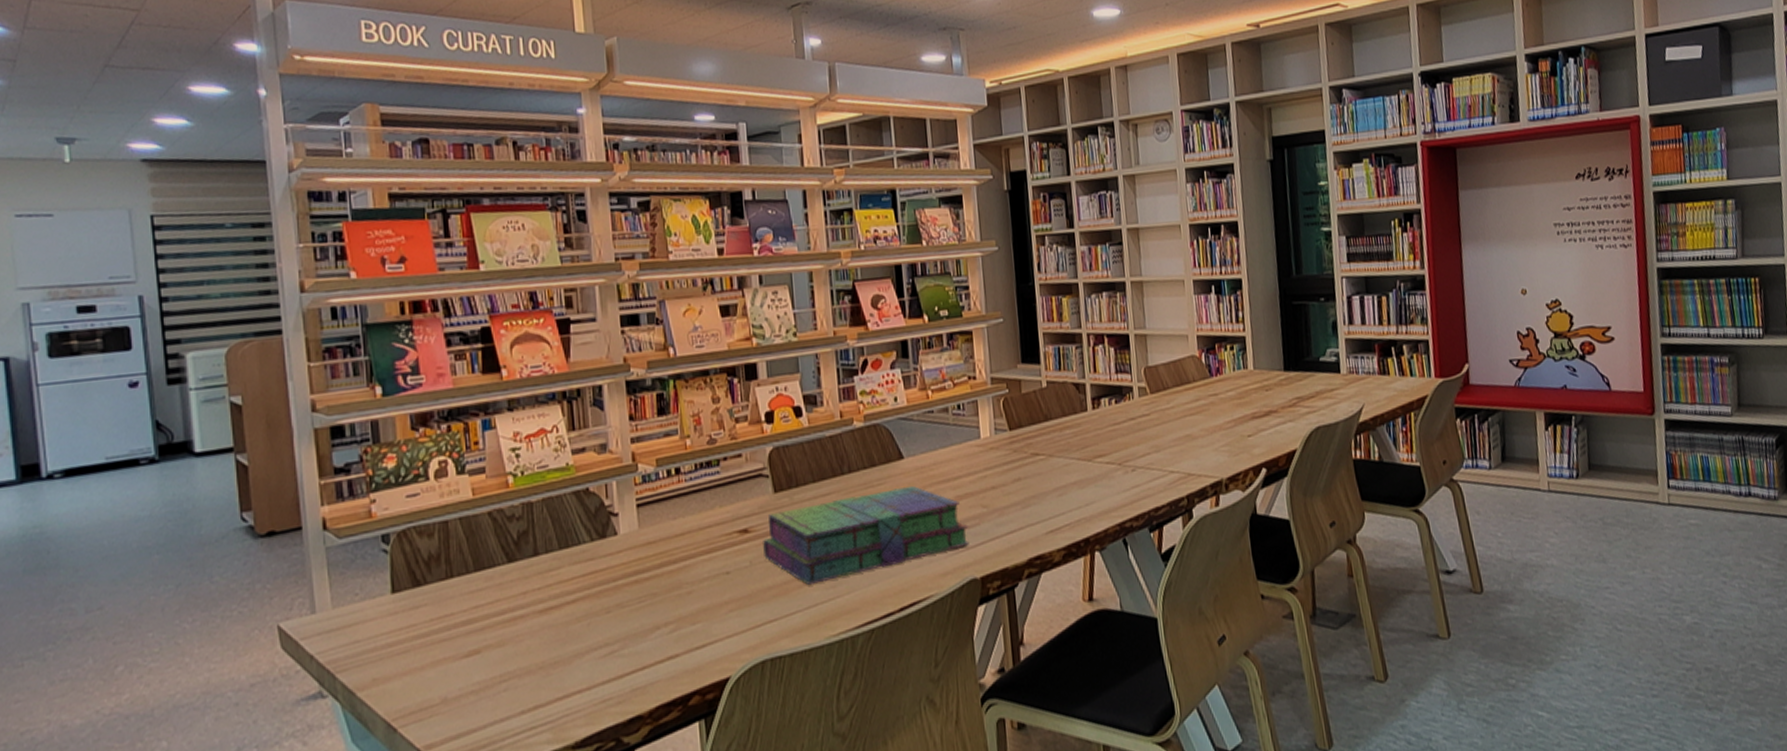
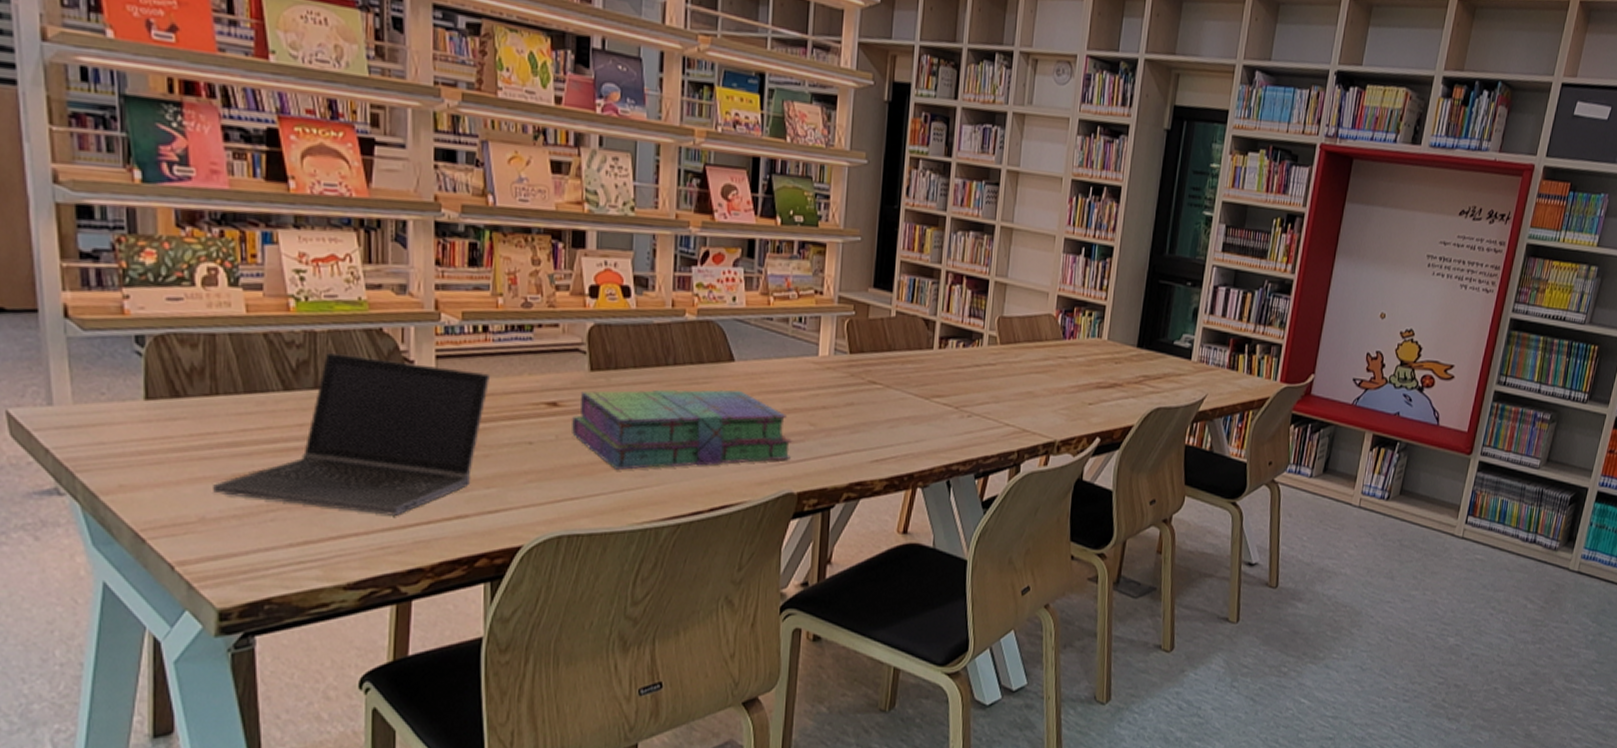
laptop computer: none [453,513,687,673] -> present [213,352,491,516]

